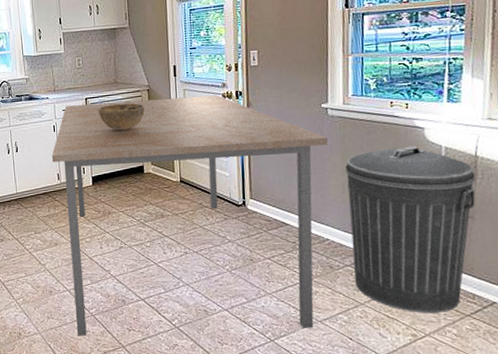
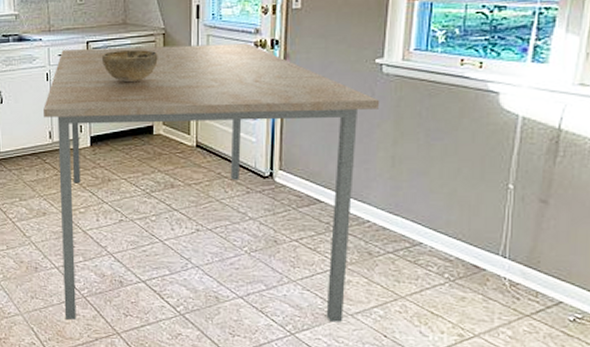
trash can: present [344,146,476,314] -> none [397,114,556,312]

